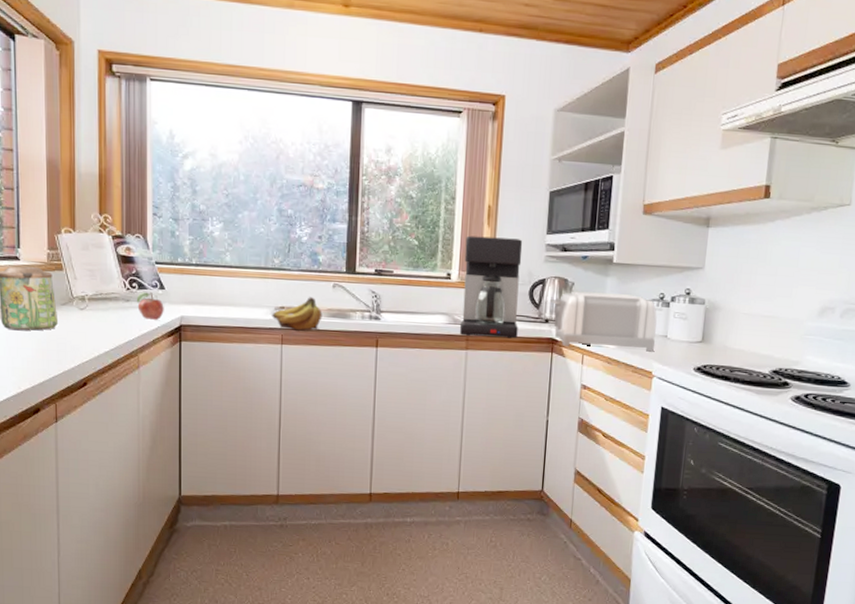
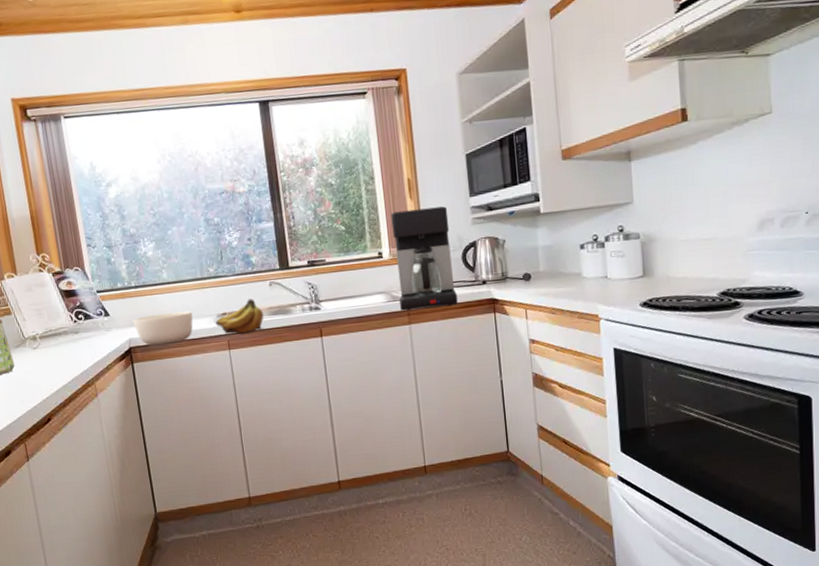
fruit: present [136,292,164,321] -> none [84,321,113,348]
bowl: none [188,296,251,329] -> present [133,310,193,347]
toaster: present [549,291,657,352] -> none [483,241,596,304]

